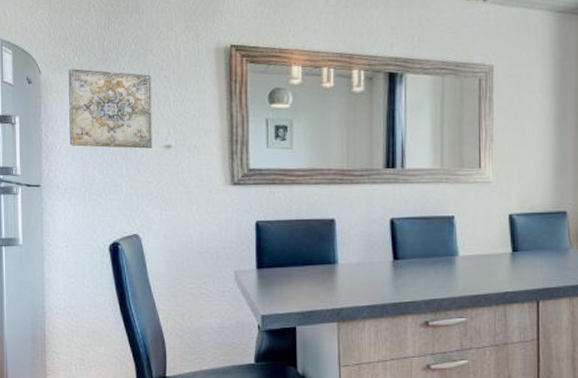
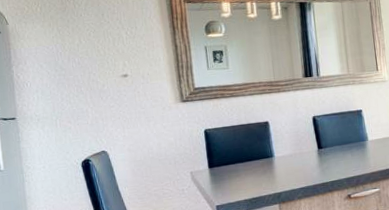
wall art: present [68,68,152,149] -> none [32,17,112,83]

